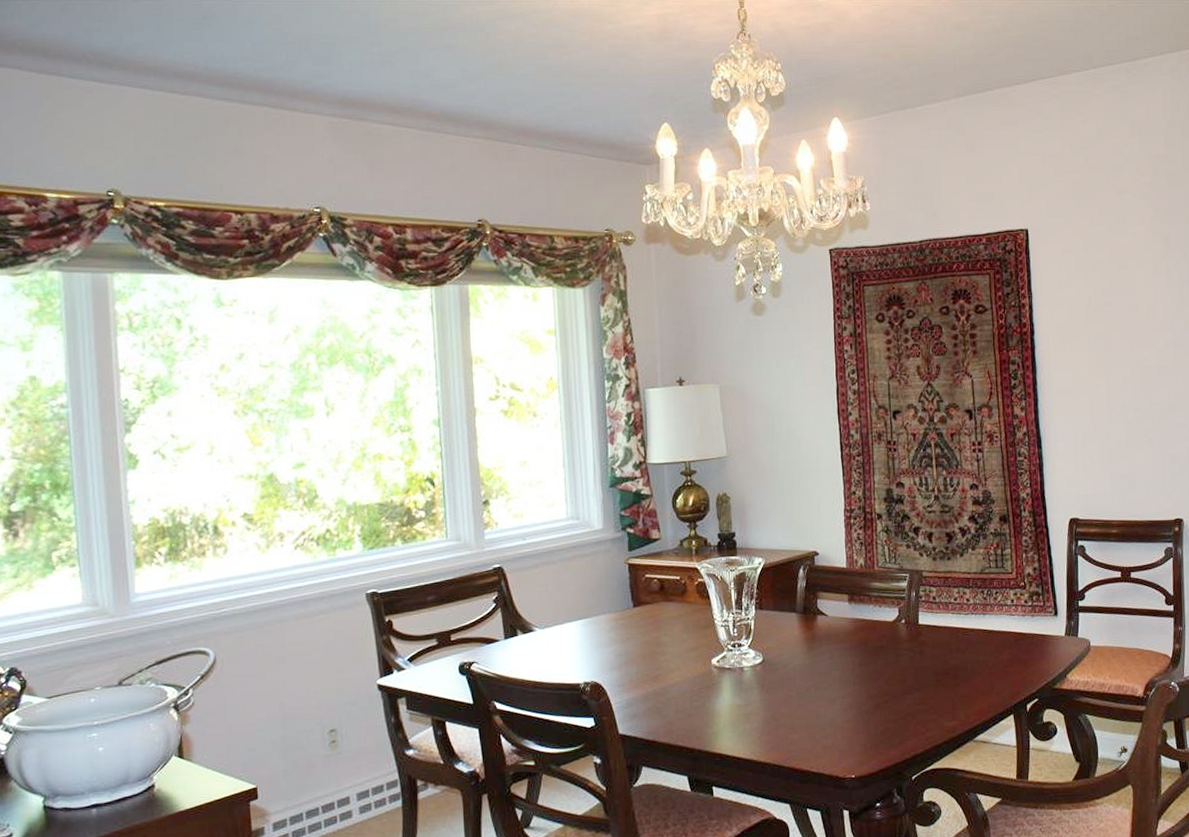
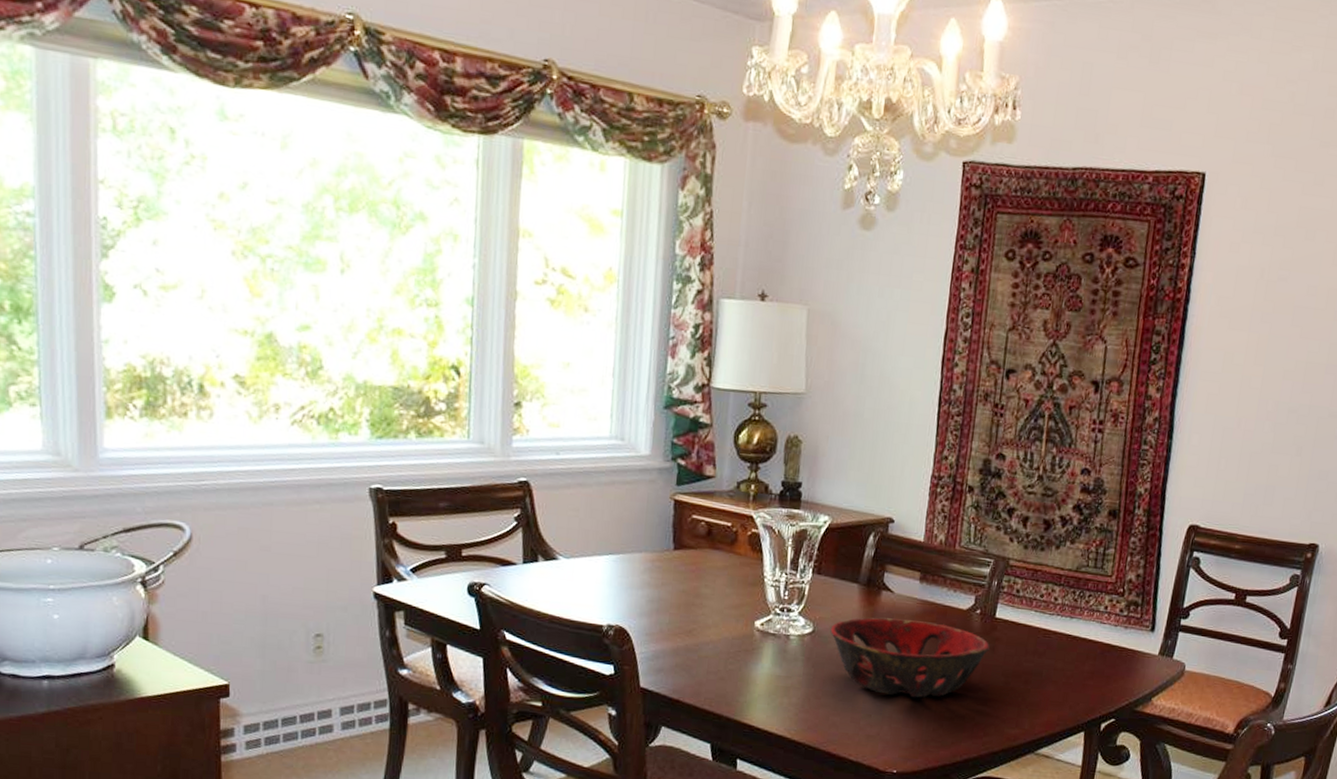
decorative bowl: none [778,637,918,708] -> present [830,617,990,698]

